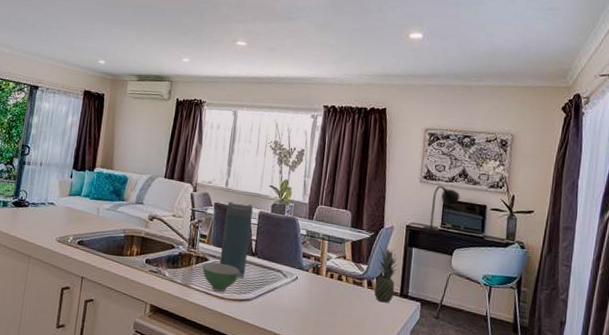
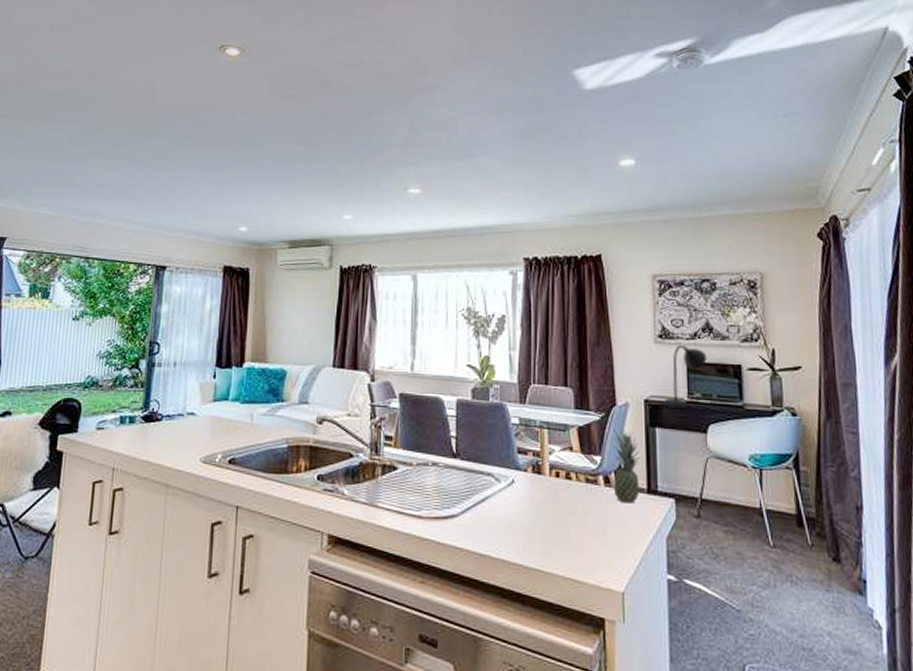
bowl: present [202,262,241,292] -> none [390,470,441,509]
soap dispenser: present [219,201,253,278] -> none [412,389,448,488]

